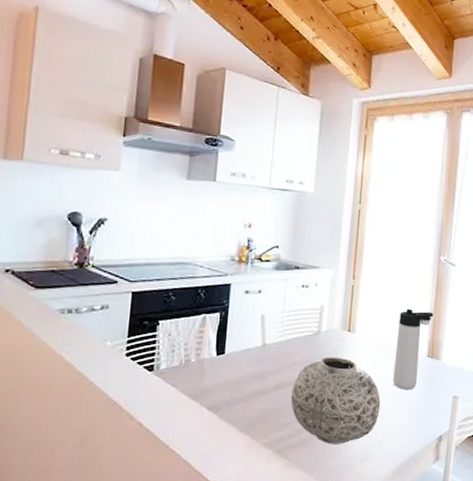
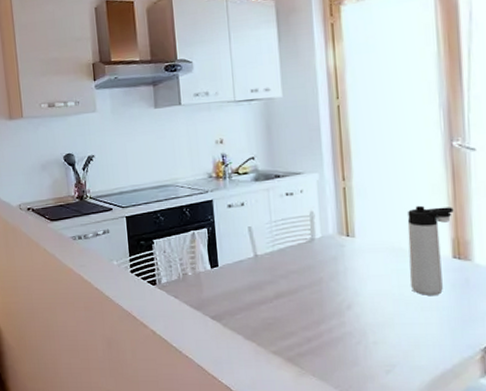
vase: present [290,357,381,444] -> none [292,264,400,354]

